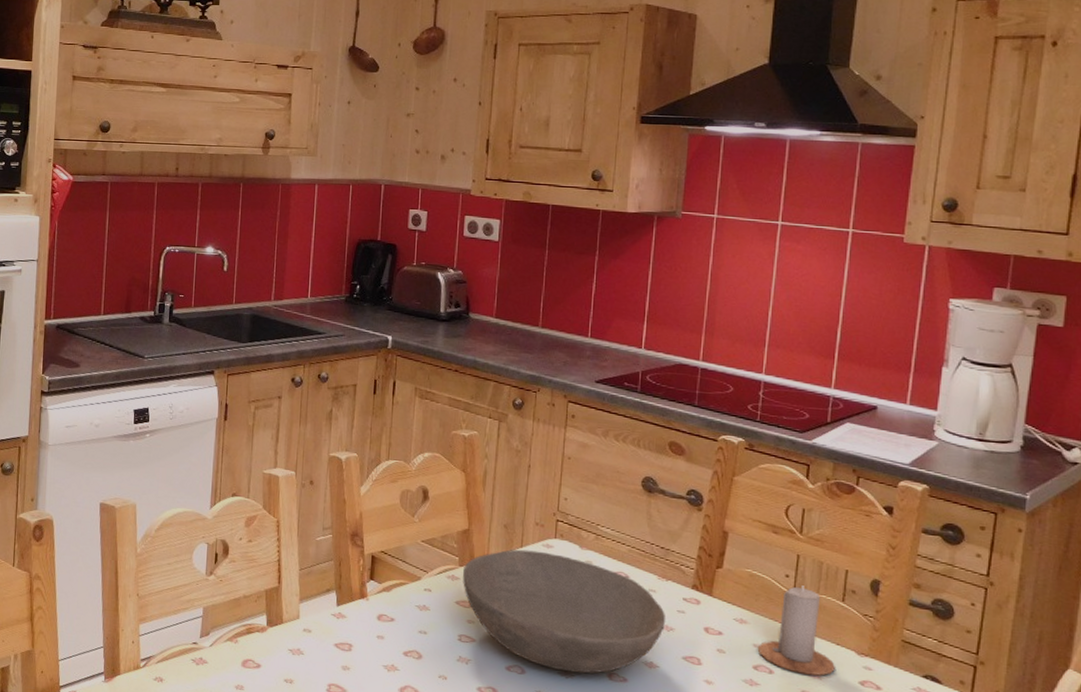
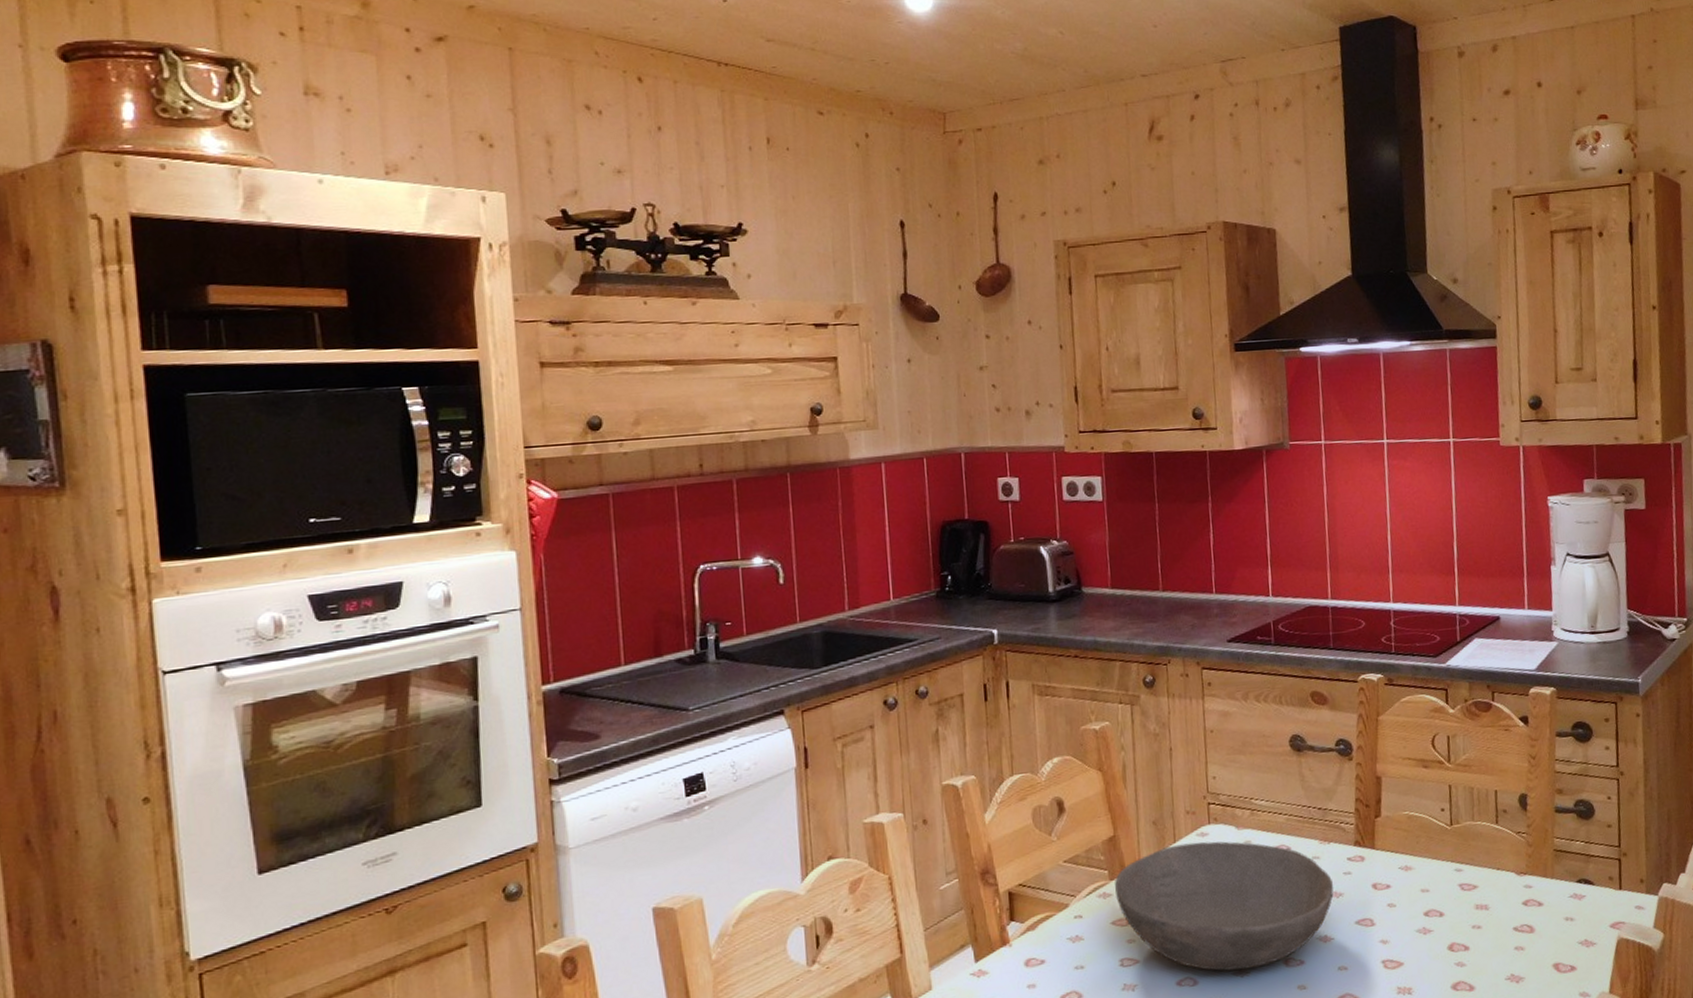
candle: present [757,585,835,676] -> none [1425,816,1499,909]

